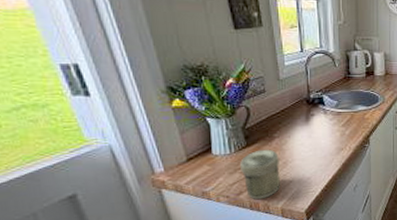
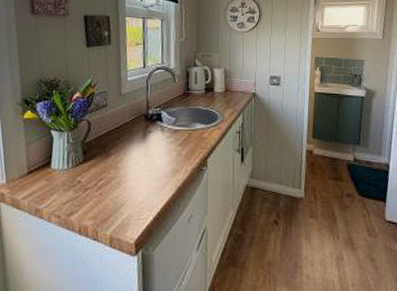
jar: present [240,149,280,200] -> none [75,166,113,223]

